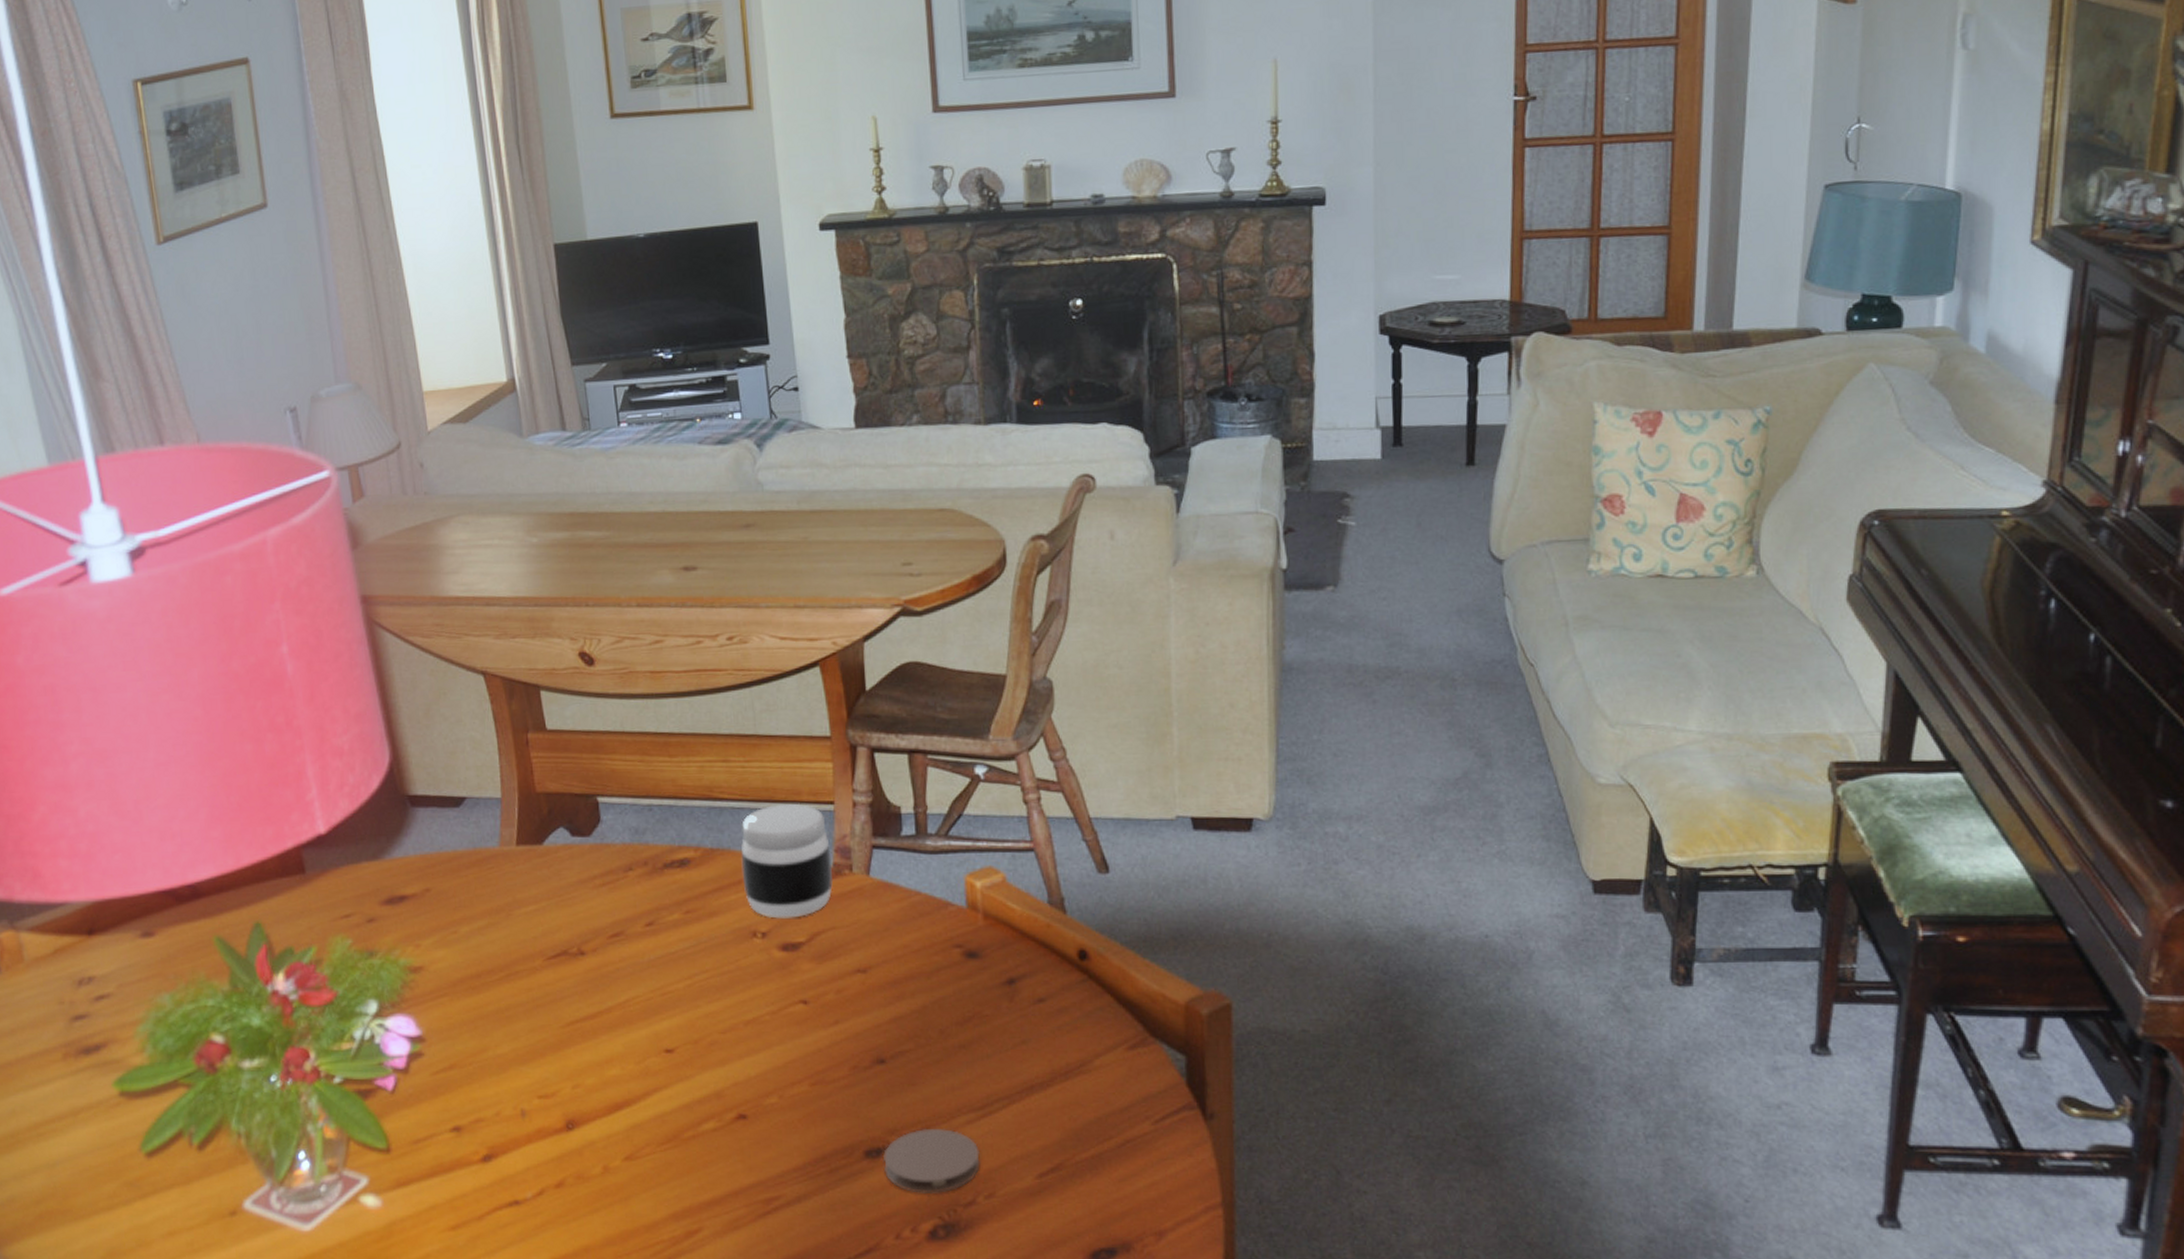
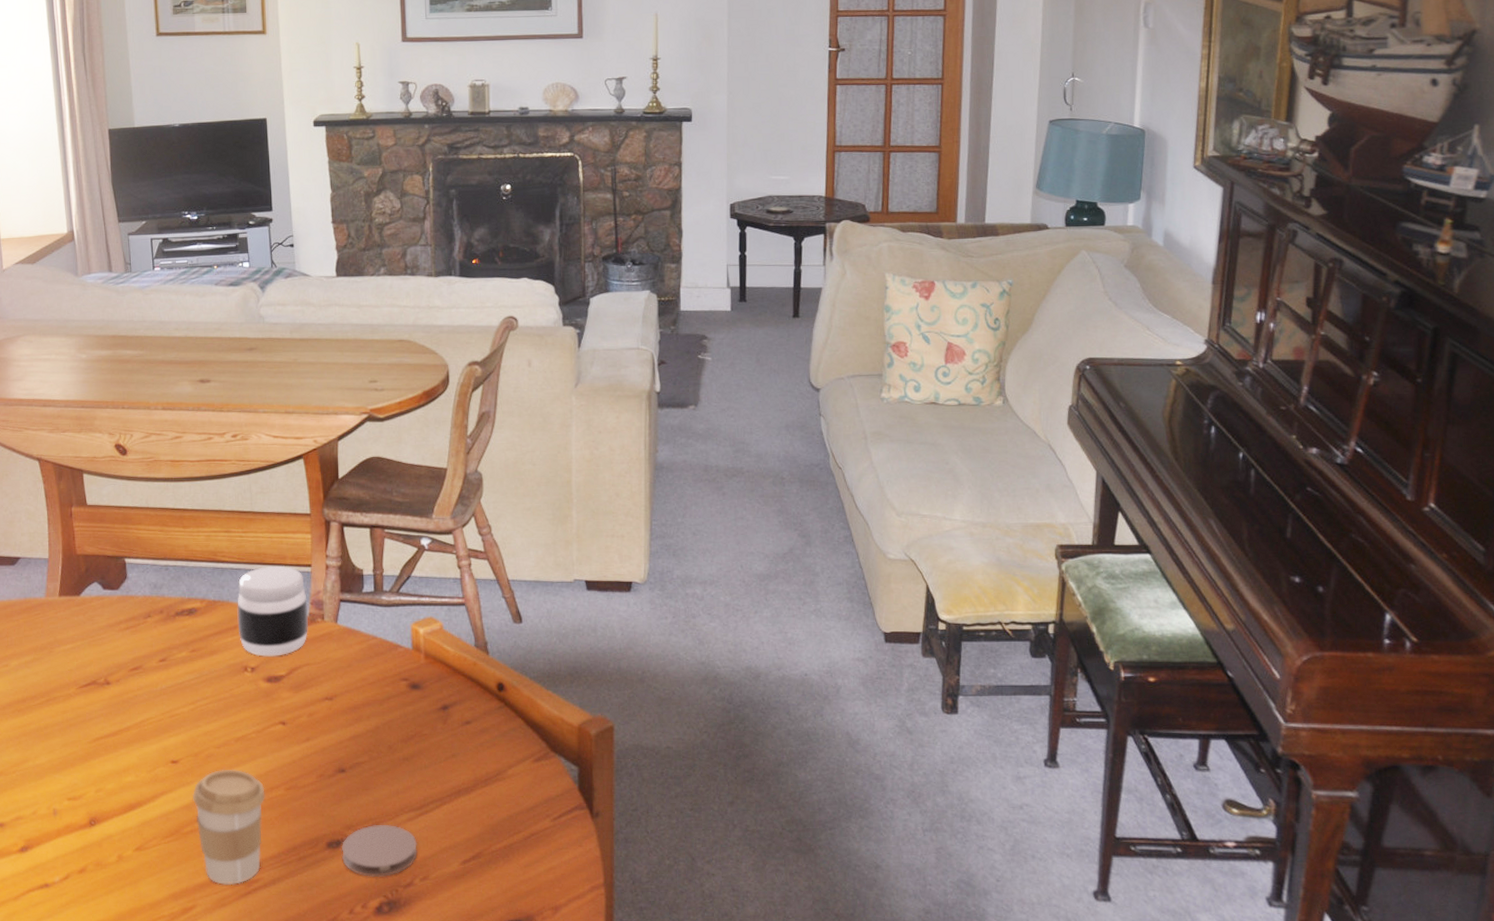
coffee cup: none [693,1059,785,1202] -> present [193,769,265,885]

